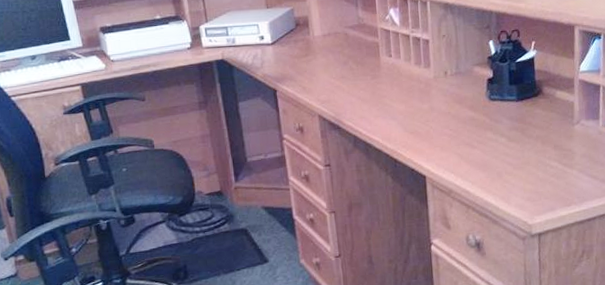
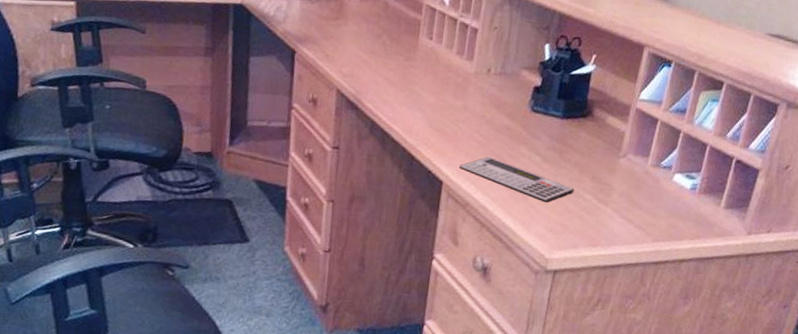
calculator: none [437,146,541,176] -> present [459,156,575,202]

